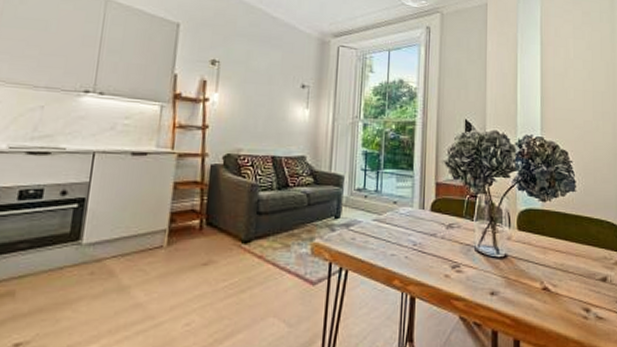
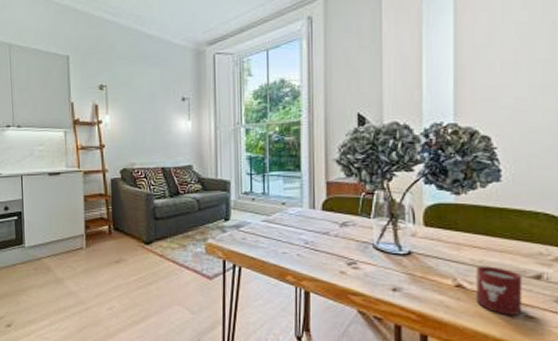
cup: none [558,269,594,316] -> present [476,266,523,315]

